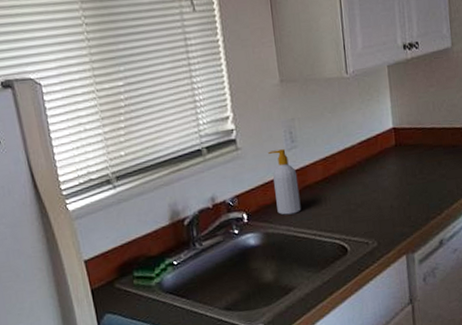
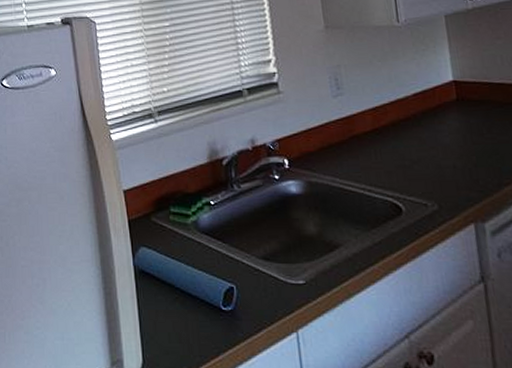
soap bottle: present [268,149,301,215] -> none [312,96,348,165]

